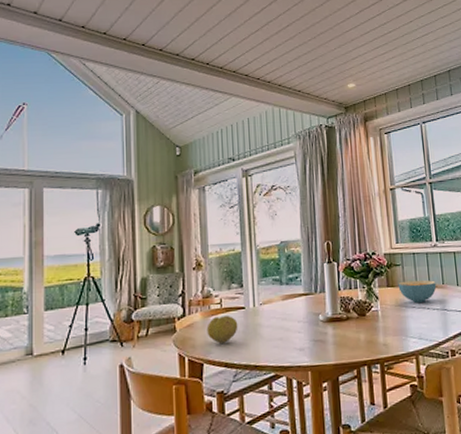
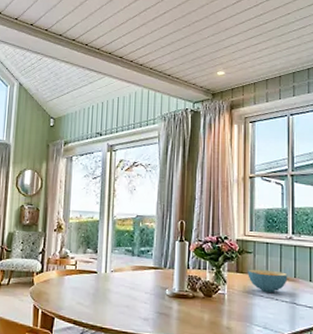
fruit: present [206,315,238,344] -> none [60,276,90,302]

